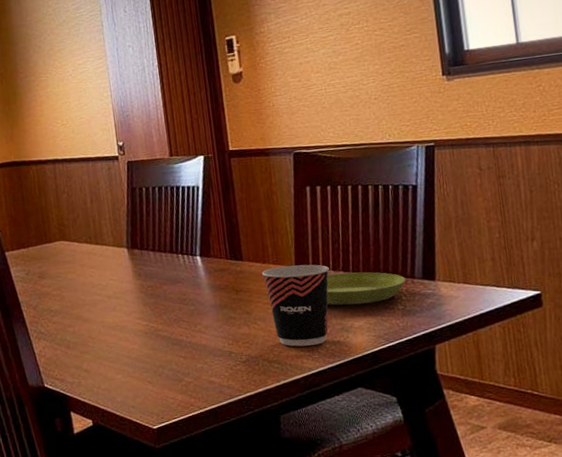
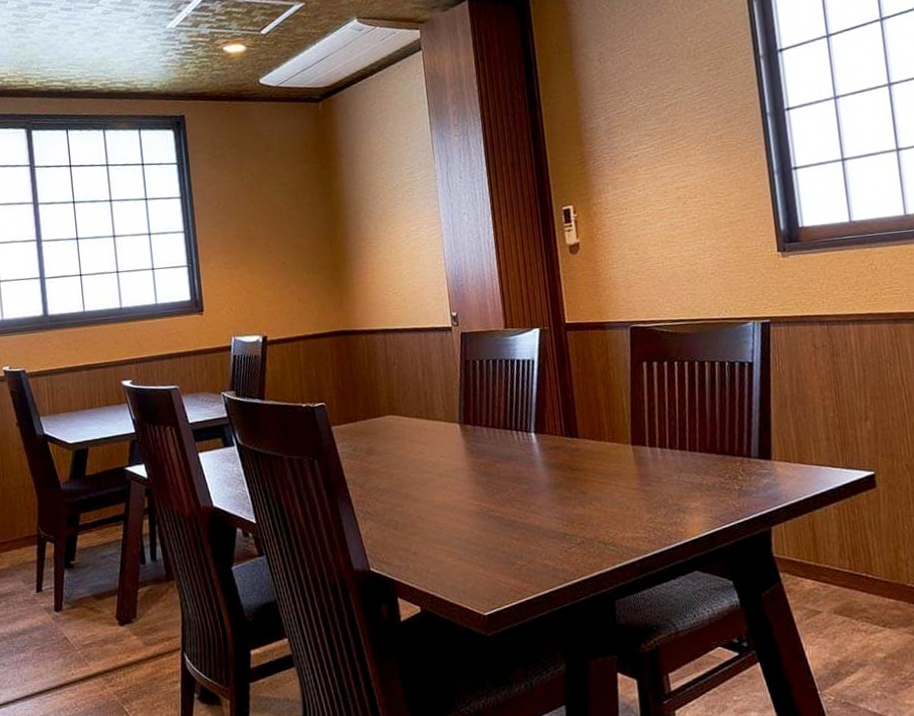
cup: present [261,264,329,347] -> none [597,442,666,528]
saucer: present [326,272,406,306] -> none [663,450,742,485]

